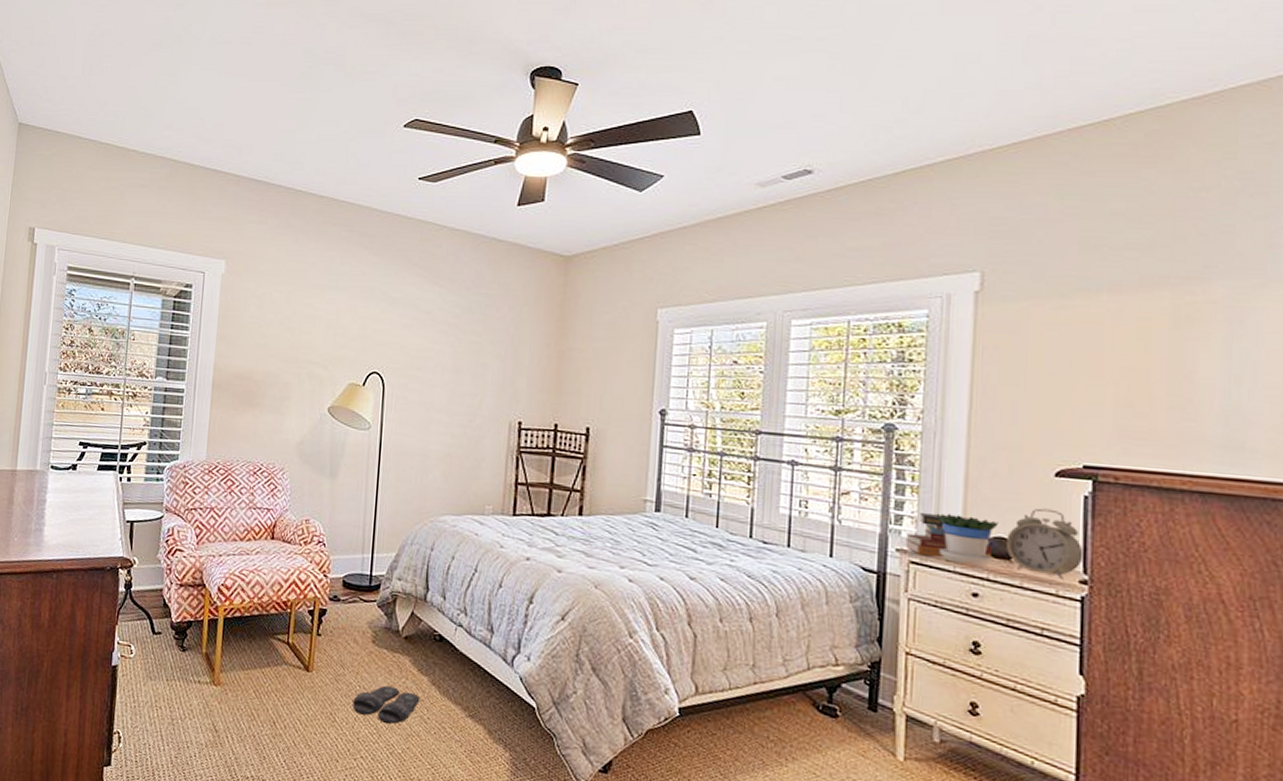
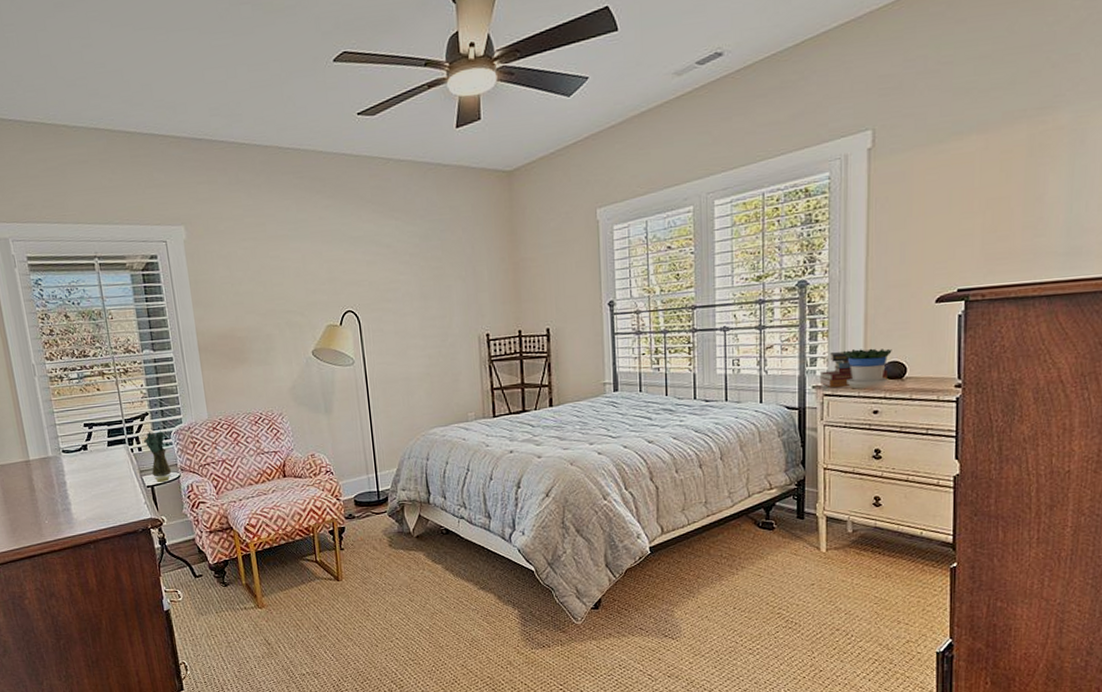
vase: none [134,460,157,521] -> present [143,430,172,483]
slippers: present [353,685,419,724] -> none [381,578,437,608]
alarm clock: present [1005,508,1083,579] -> none [898,330,958,387]

